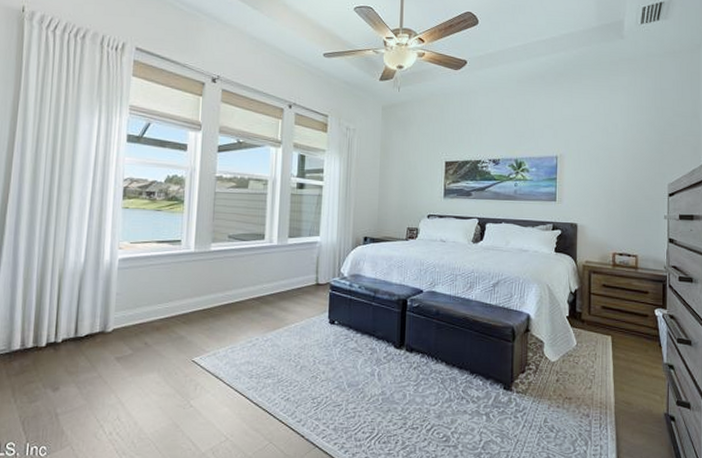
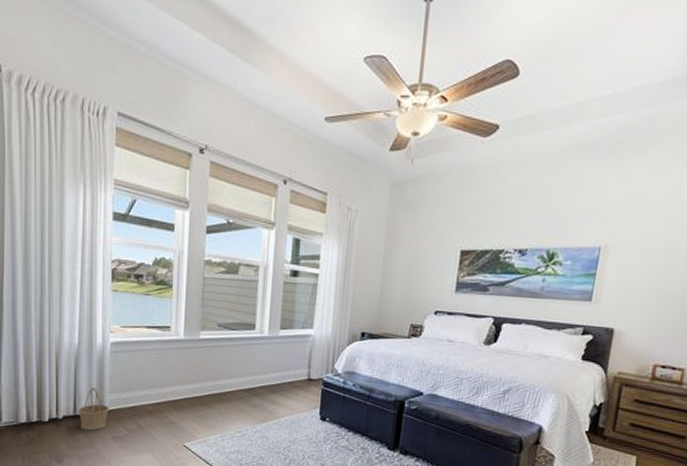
basket: none [79,306,114,353] -> present [78,387,109,431]

